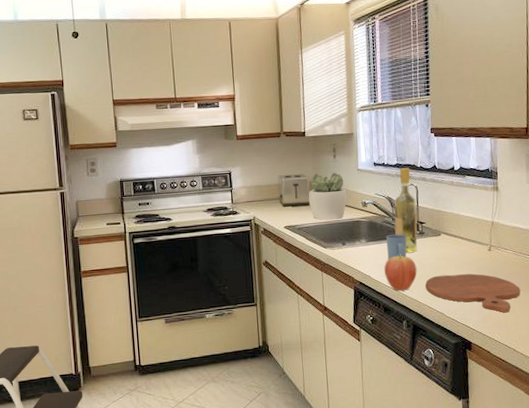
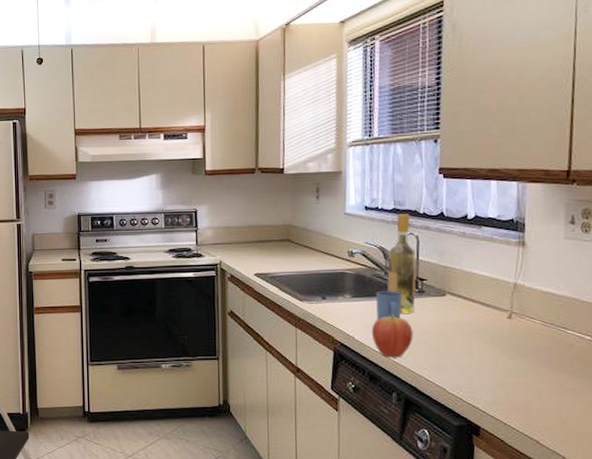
toaster: present [277,174,311,207] -> none [249,215,287,252]
succulent plant: present [308,172,347,220] -> none [284,215,331,269]
cutting board: present [425,273,521,313] -> none [423,343,549,396]

